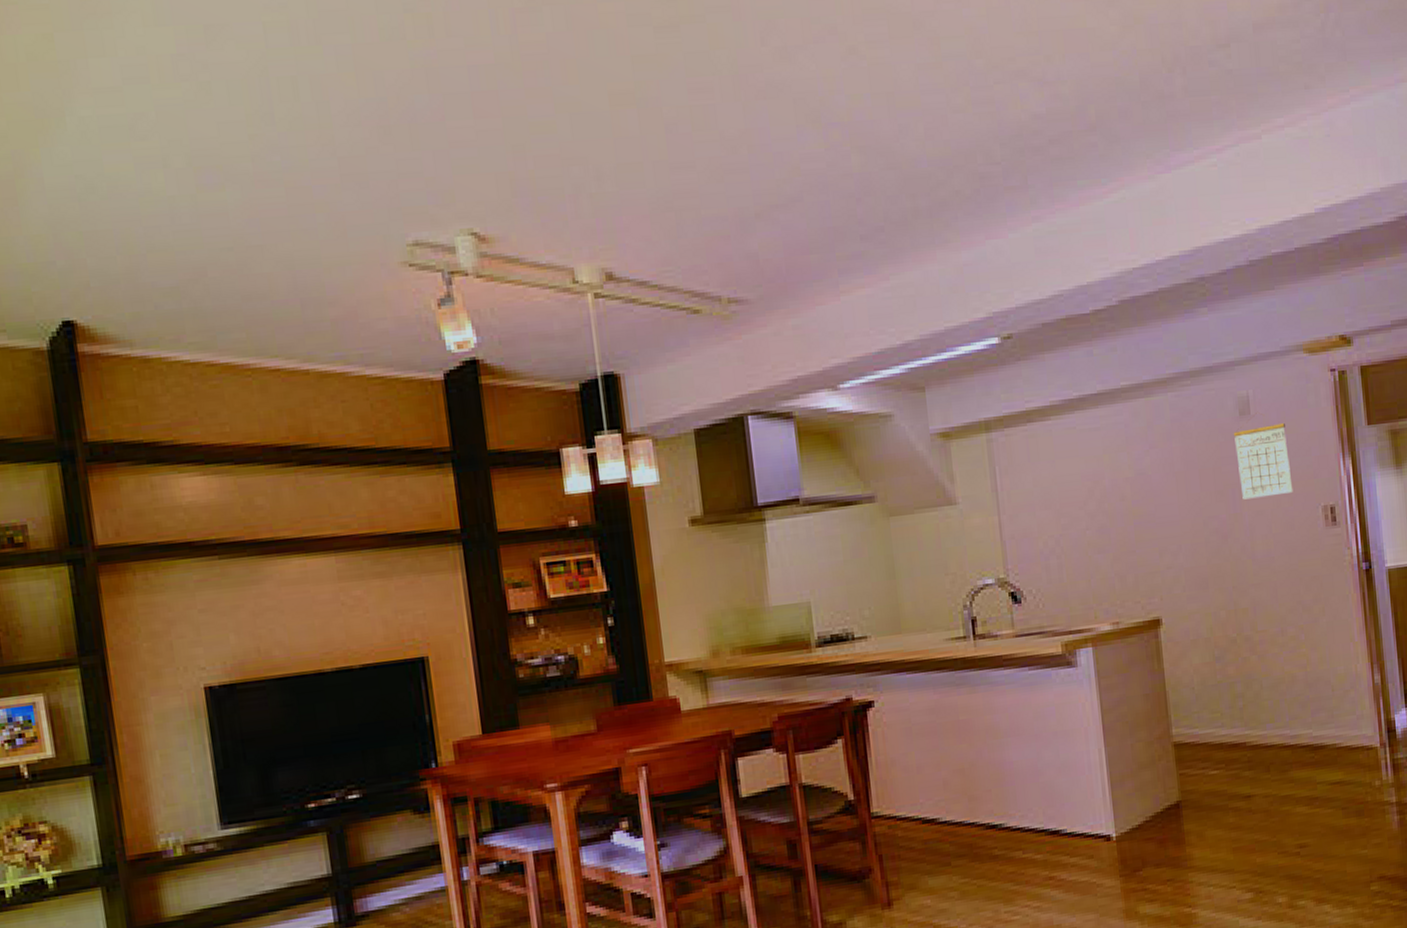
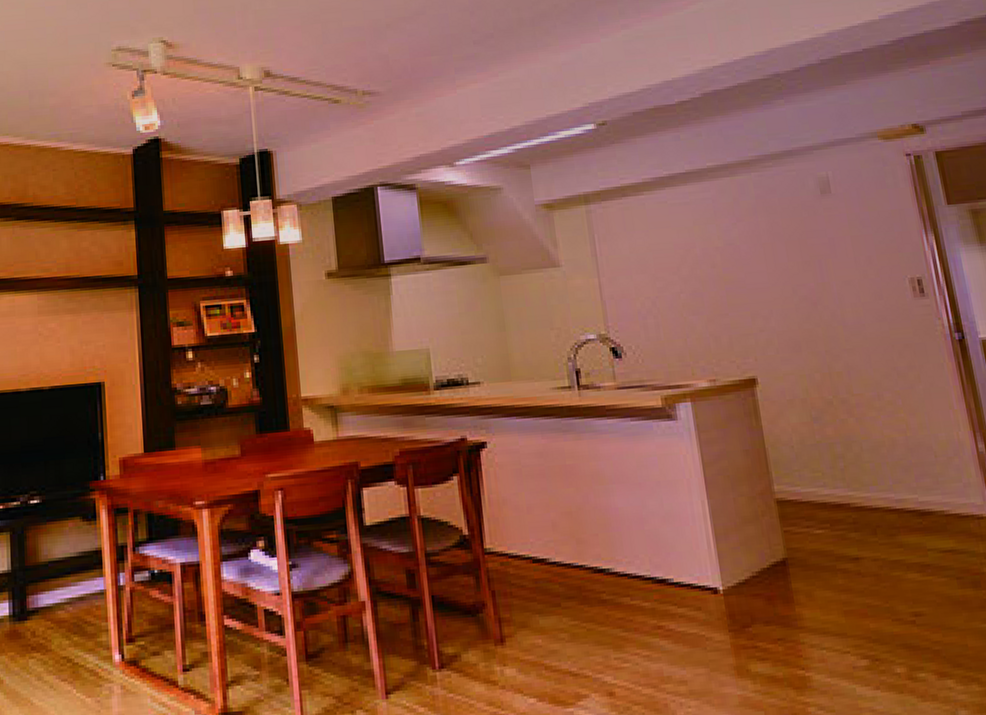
calendar: present [1233,413,1293,500] -> none [816,192,879,270]

